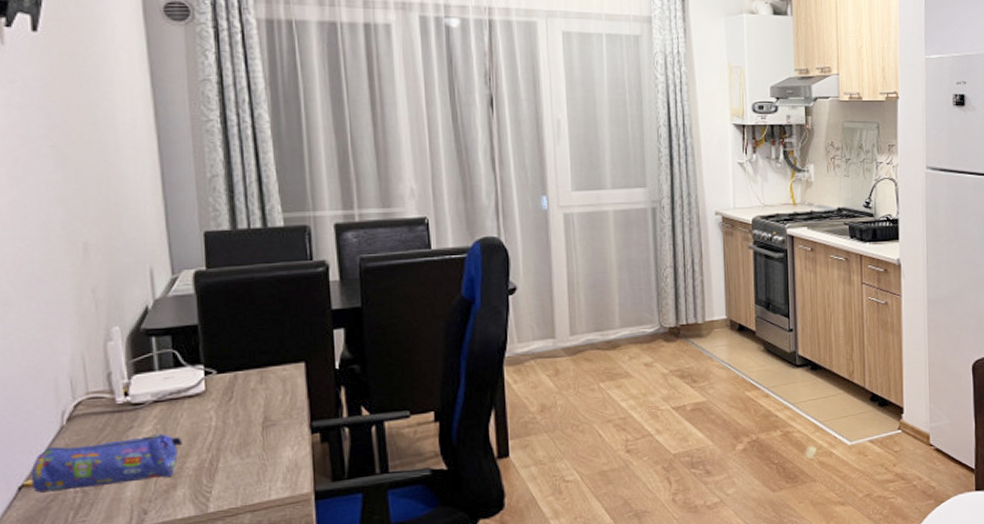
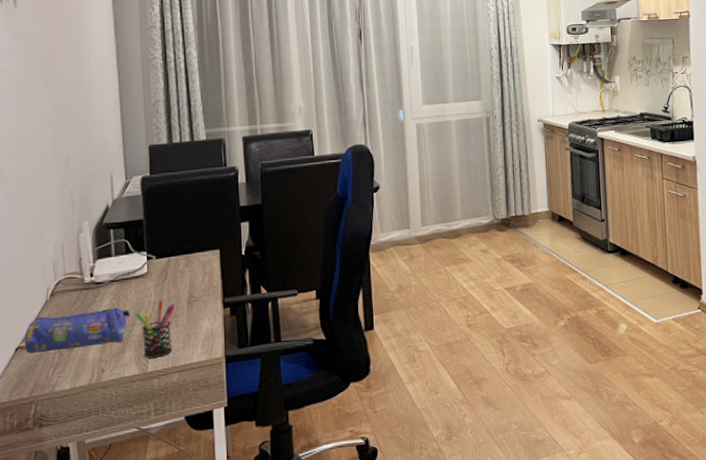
pen holder: none [189,425,244,496] -> present [135,300,175,358]

